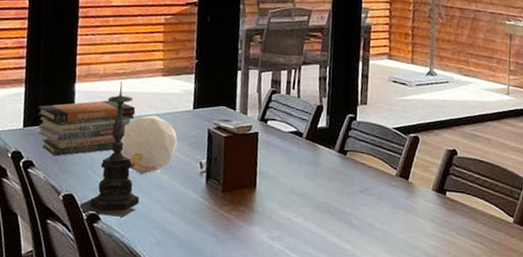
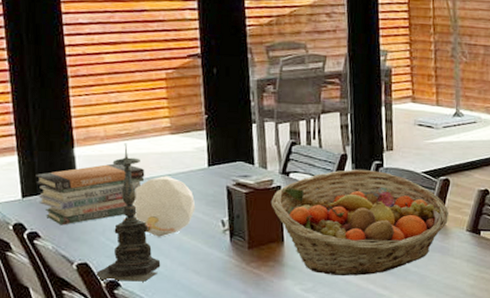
fruit basket: none [247,121,416,228] -> present [270,169,449,277]

